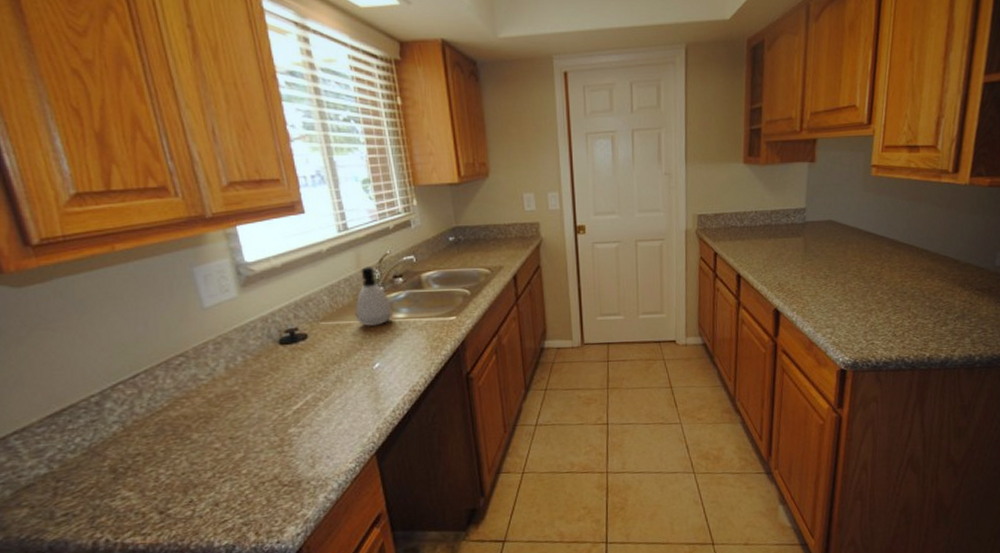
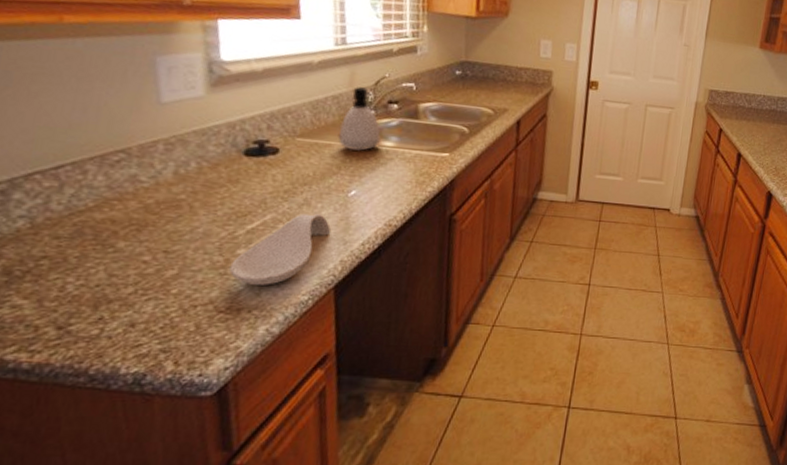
spoon rest: none [285,389,363,459] -> present [229,213,330,285]

